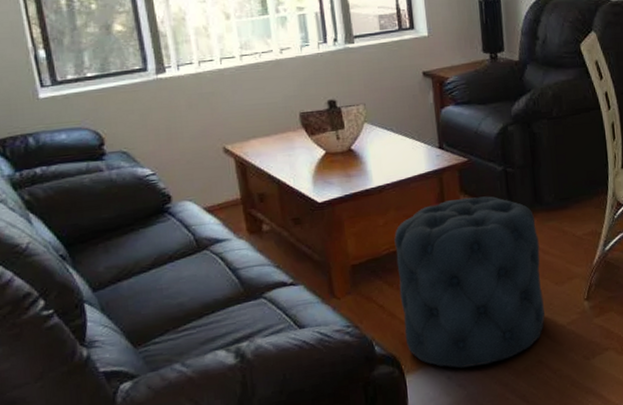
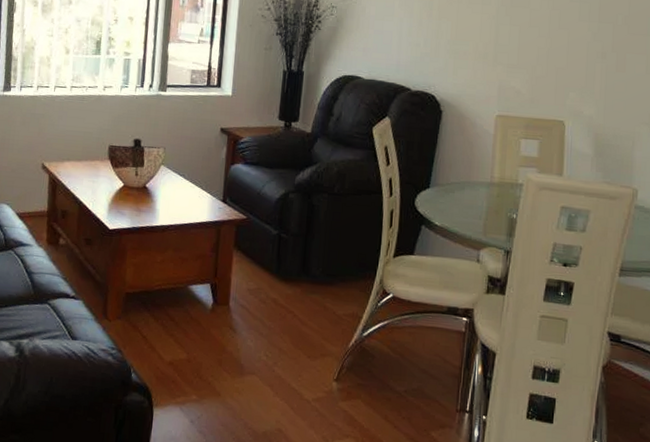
ottoman: present [394,196,545,368] -> none [159,252,300,419]

